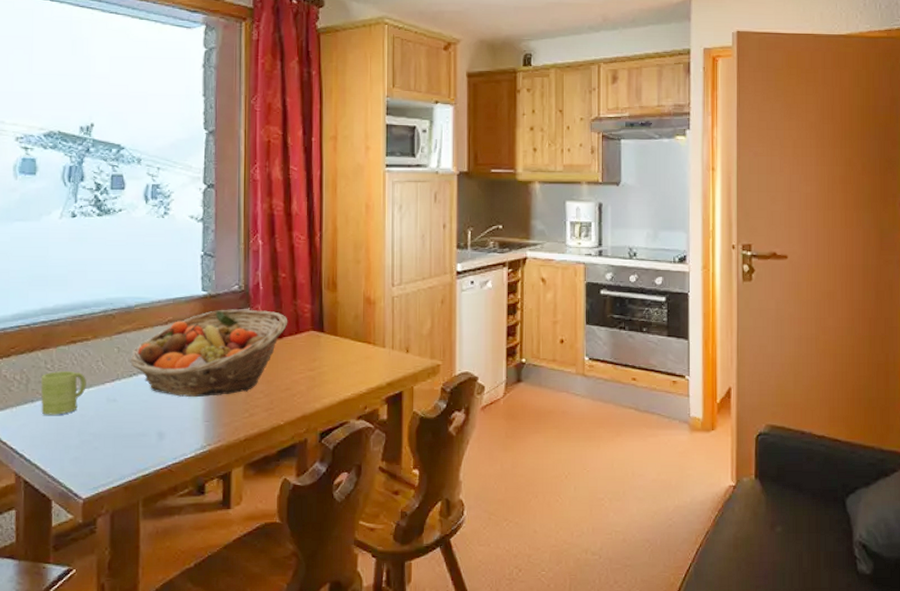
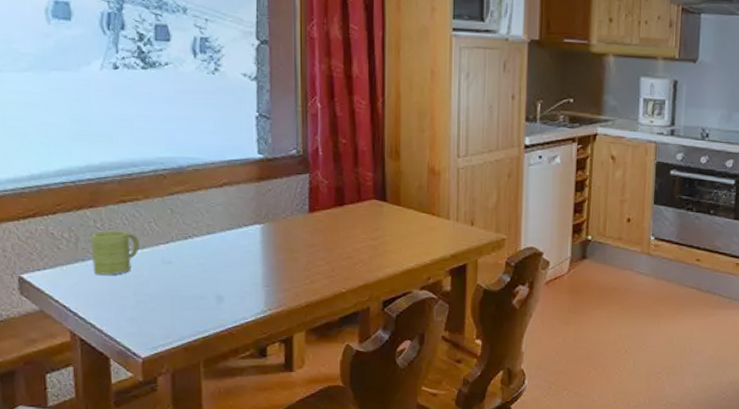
fruit basket: present [130,309,288,398] -> none [184,174,349,263]

